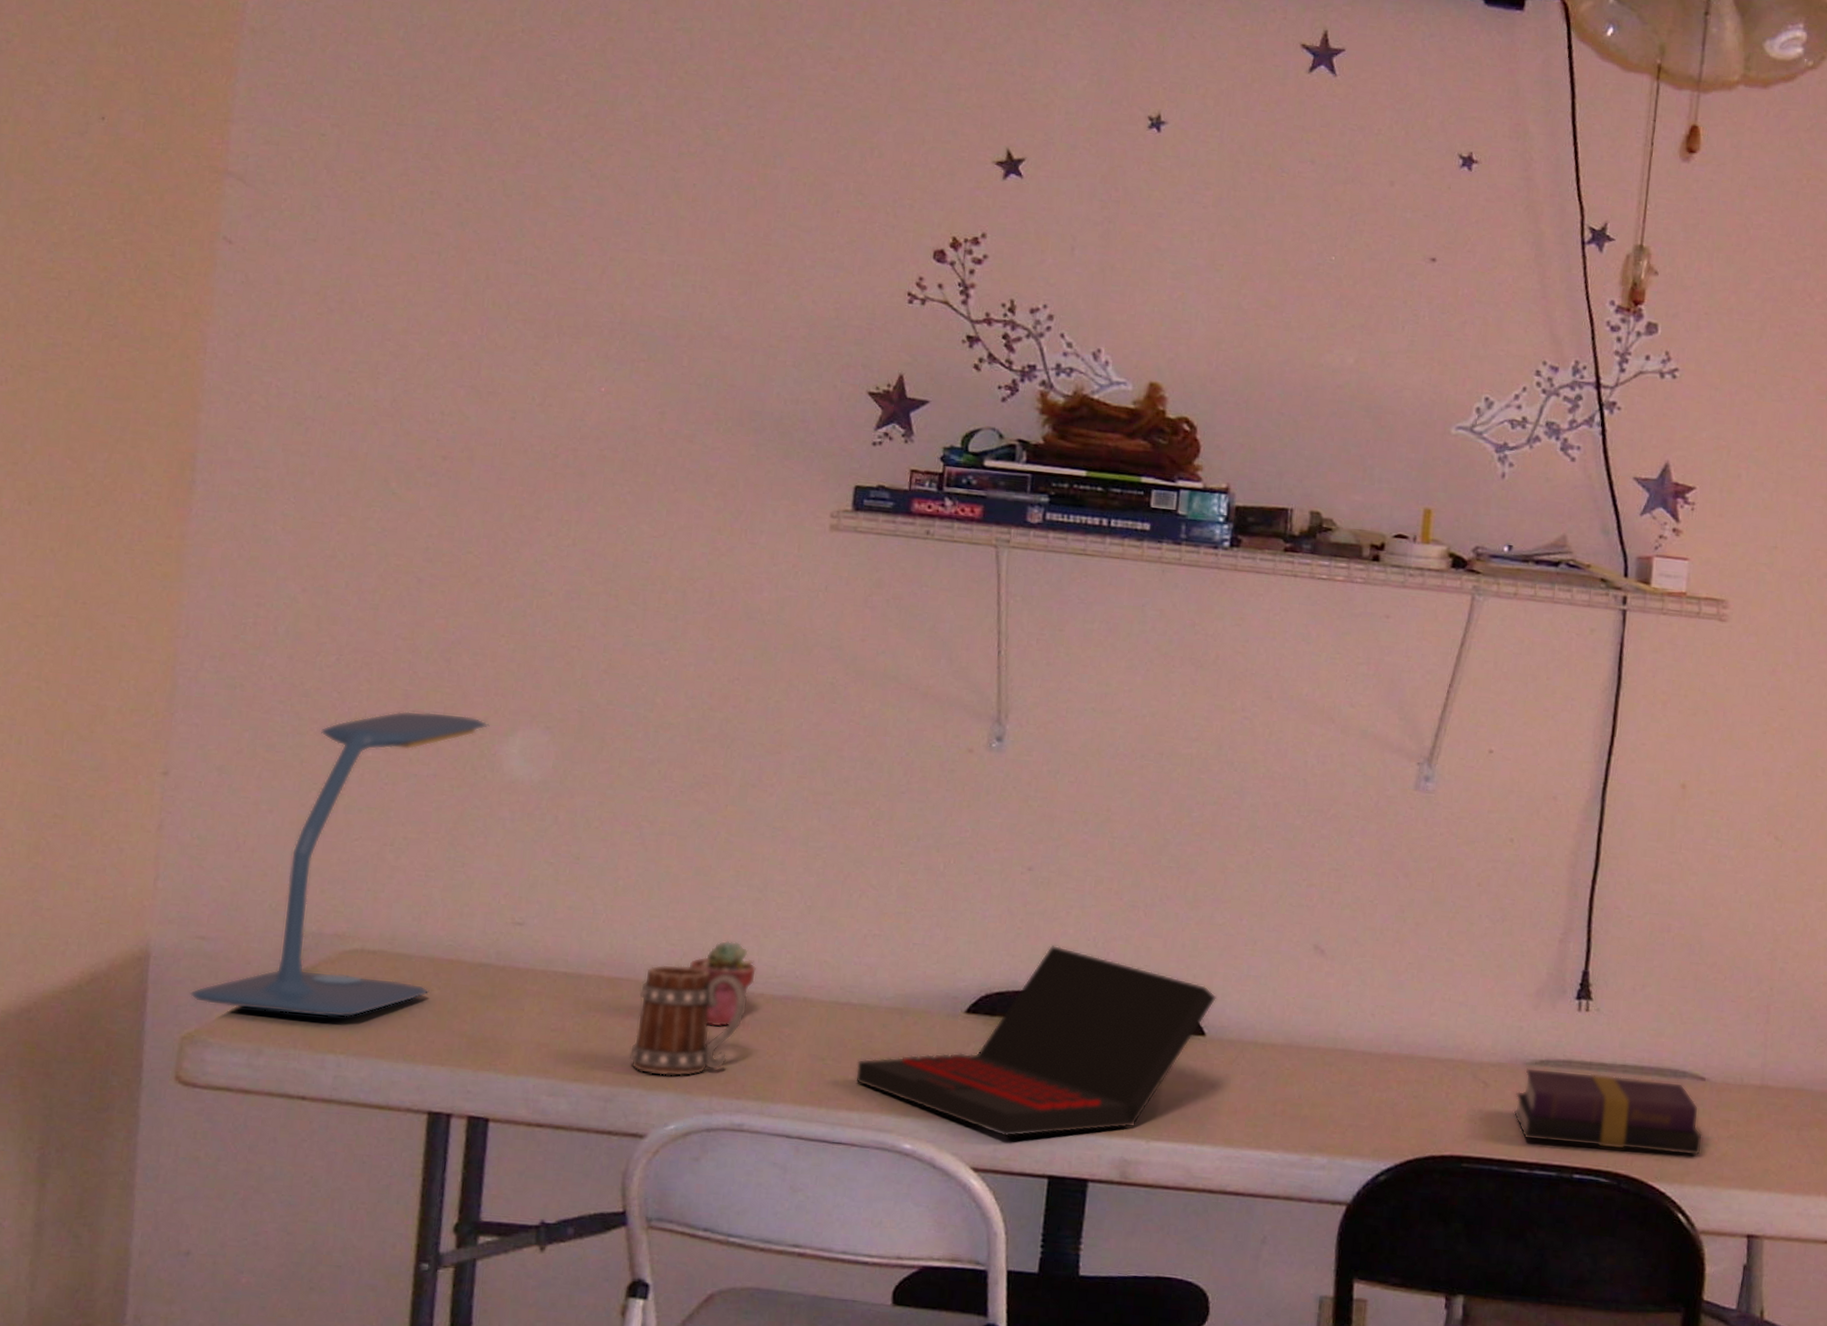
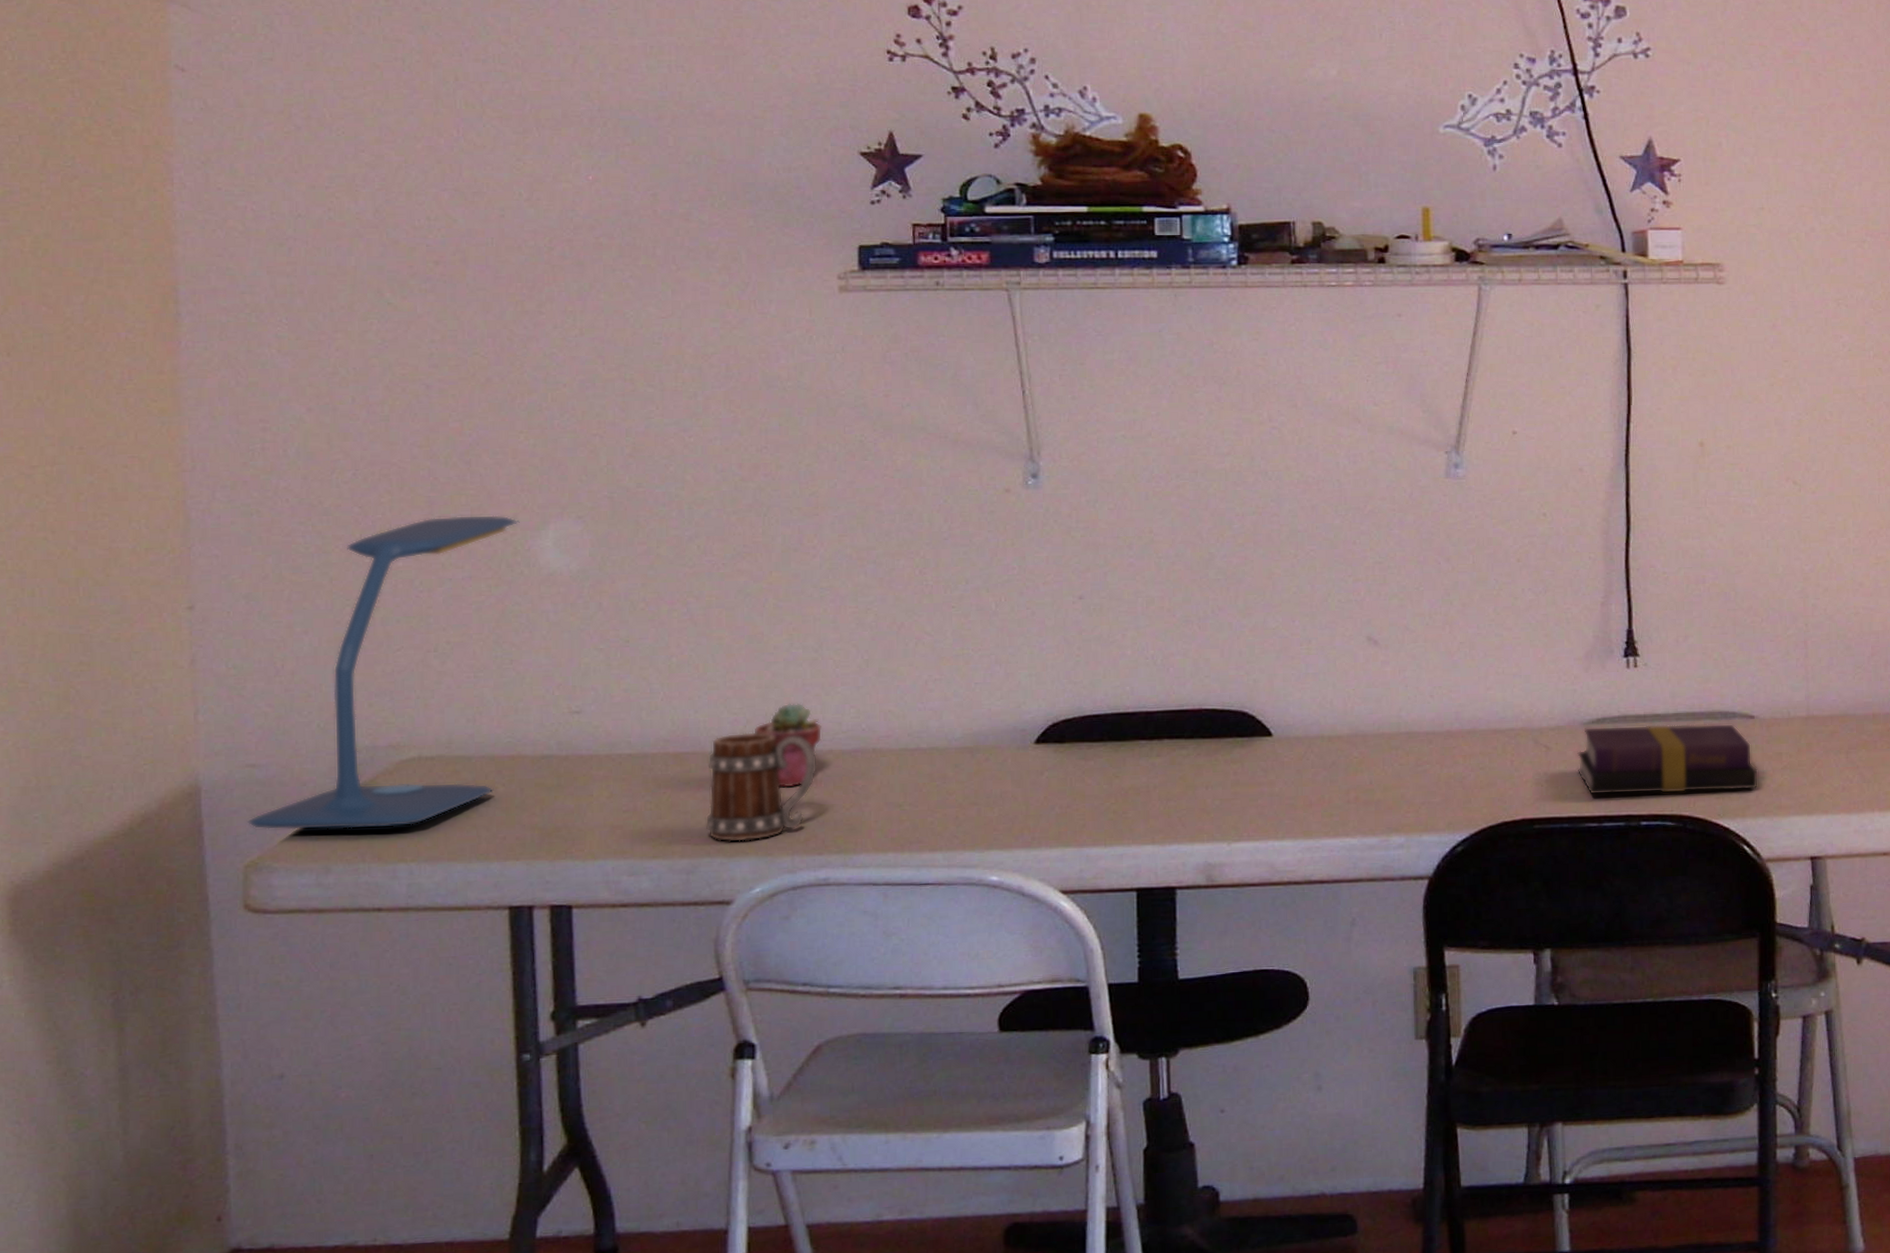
laptop: present [855,945,1217,1137] -> none [933,667,1279,857]

